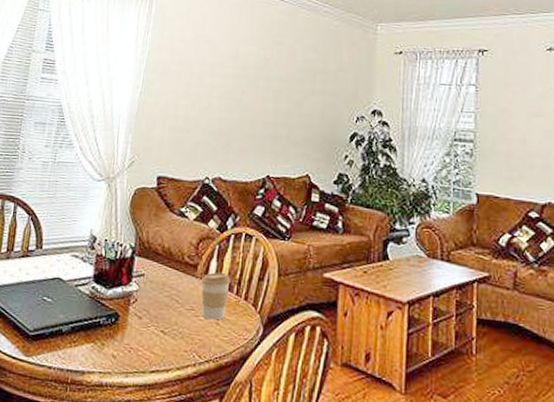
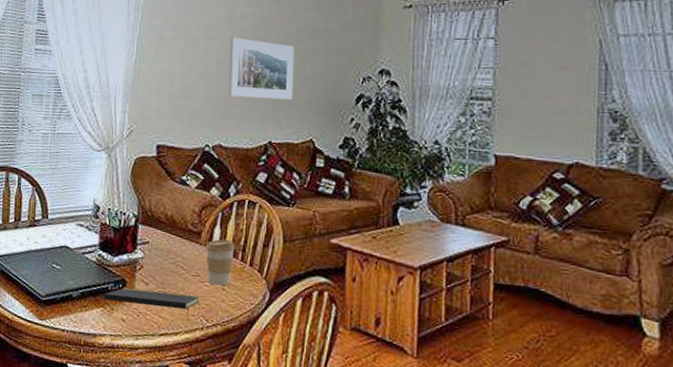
notepad: none [95,321,193,357] -> present [104,287,200,321]
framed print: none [230,74,294,136] -> present [229,37,295,100]

